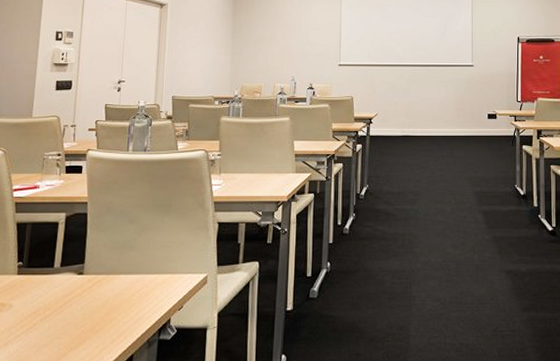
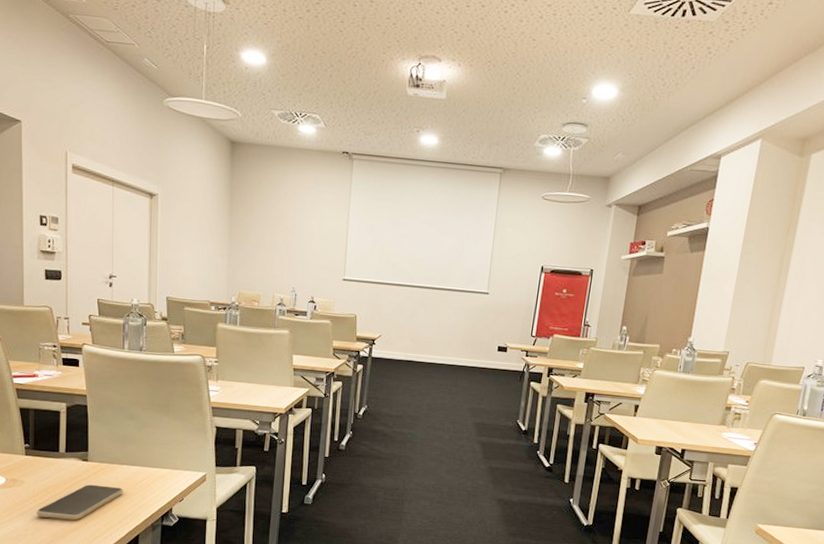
mobile phone: none [22,300,119,345] -> present [36,484,123,520]

